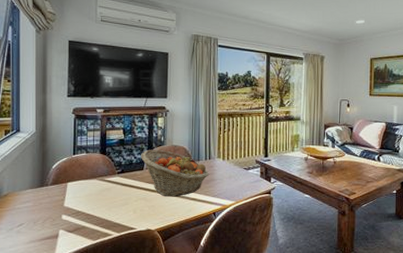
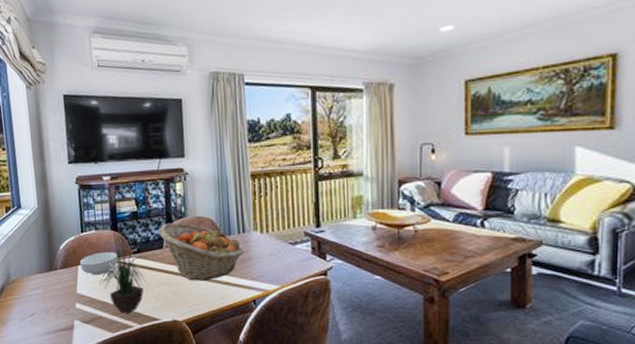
cereal bowl: none [69,172,104,191] -> present [79,252,118,275]
potted plant: none [87,155,130,224] -> present [100,232,148,314]

